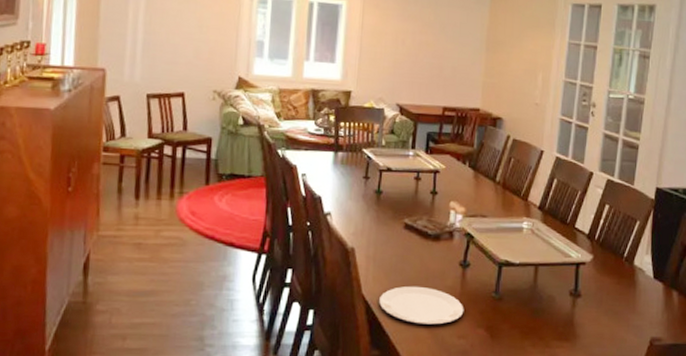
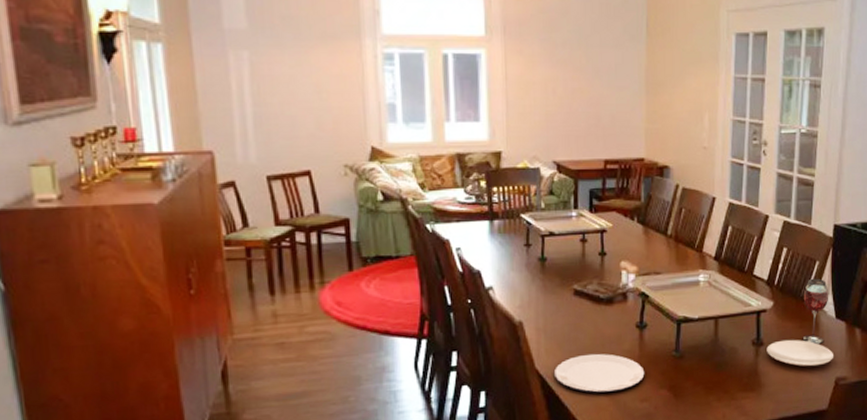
plate: none [583,294,650,324] -> present [767,339,834,367]
wineglass: none [619,237,648,302] -> present [802,278,829,344]

